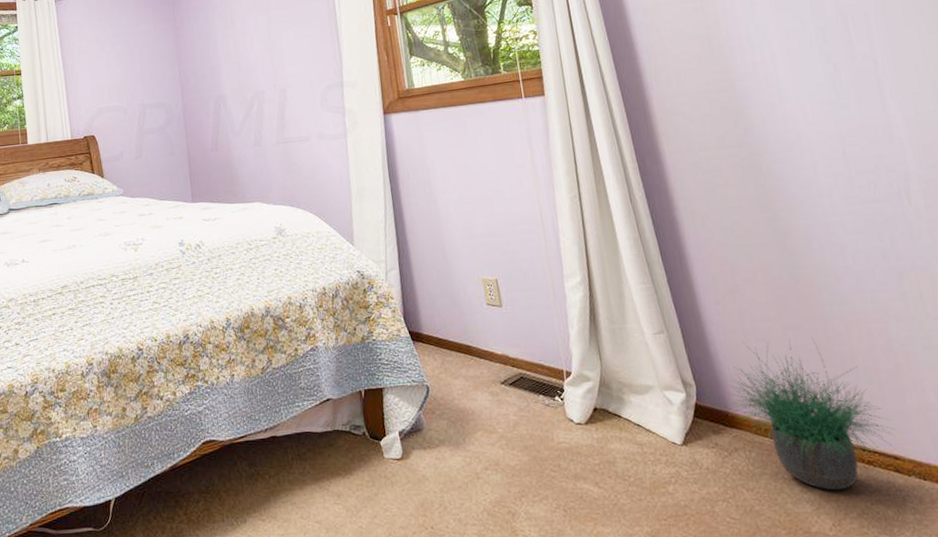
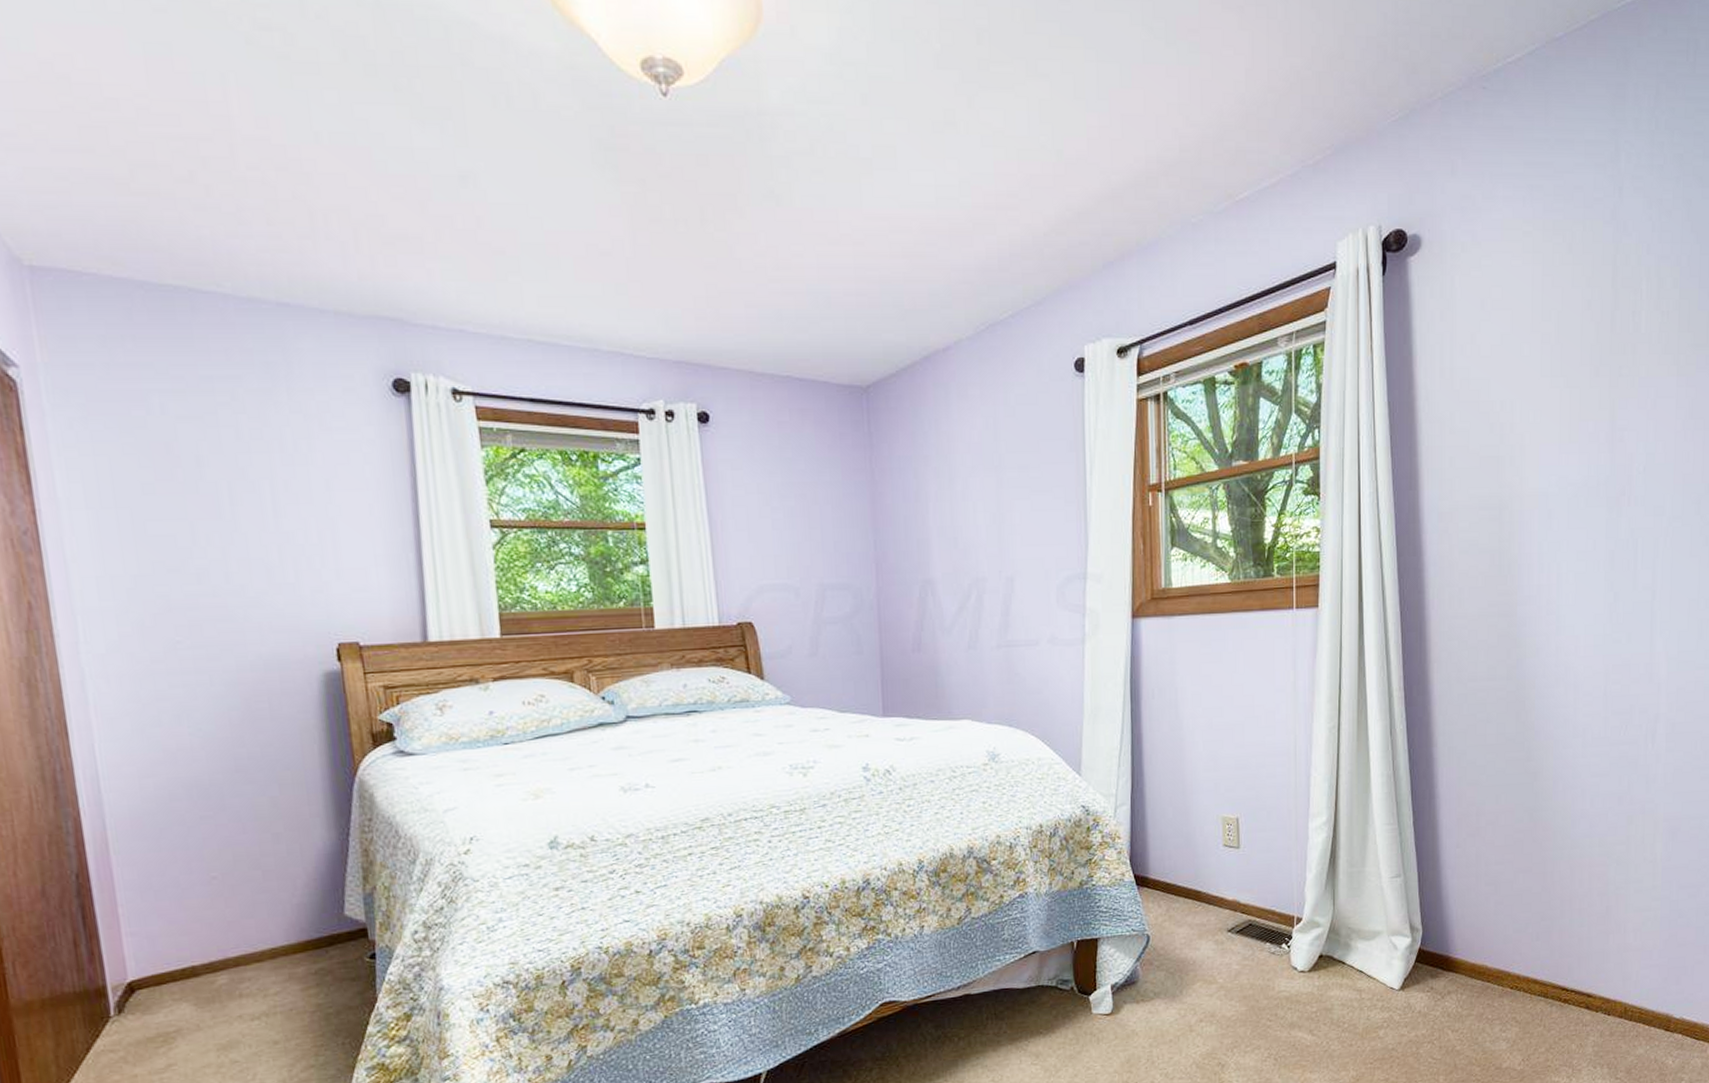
potted plant: present [720,337,897,491] -> none [1441,881,1595,1029]

